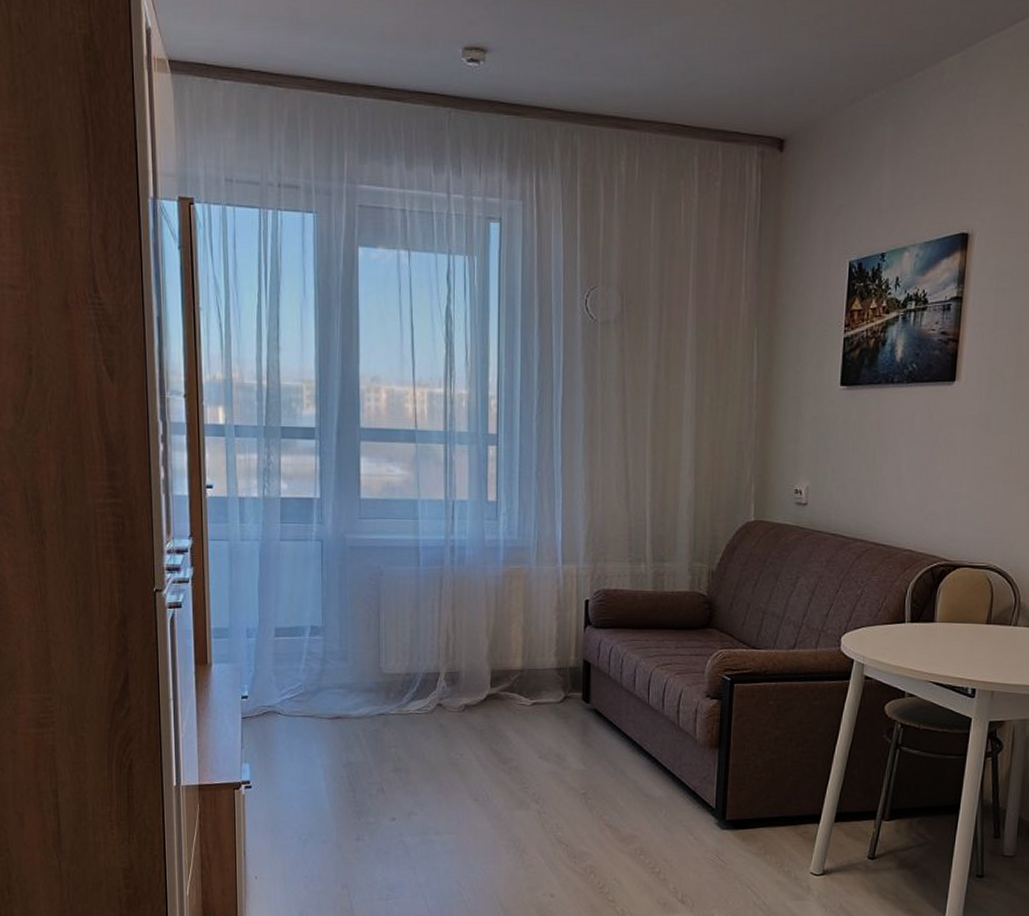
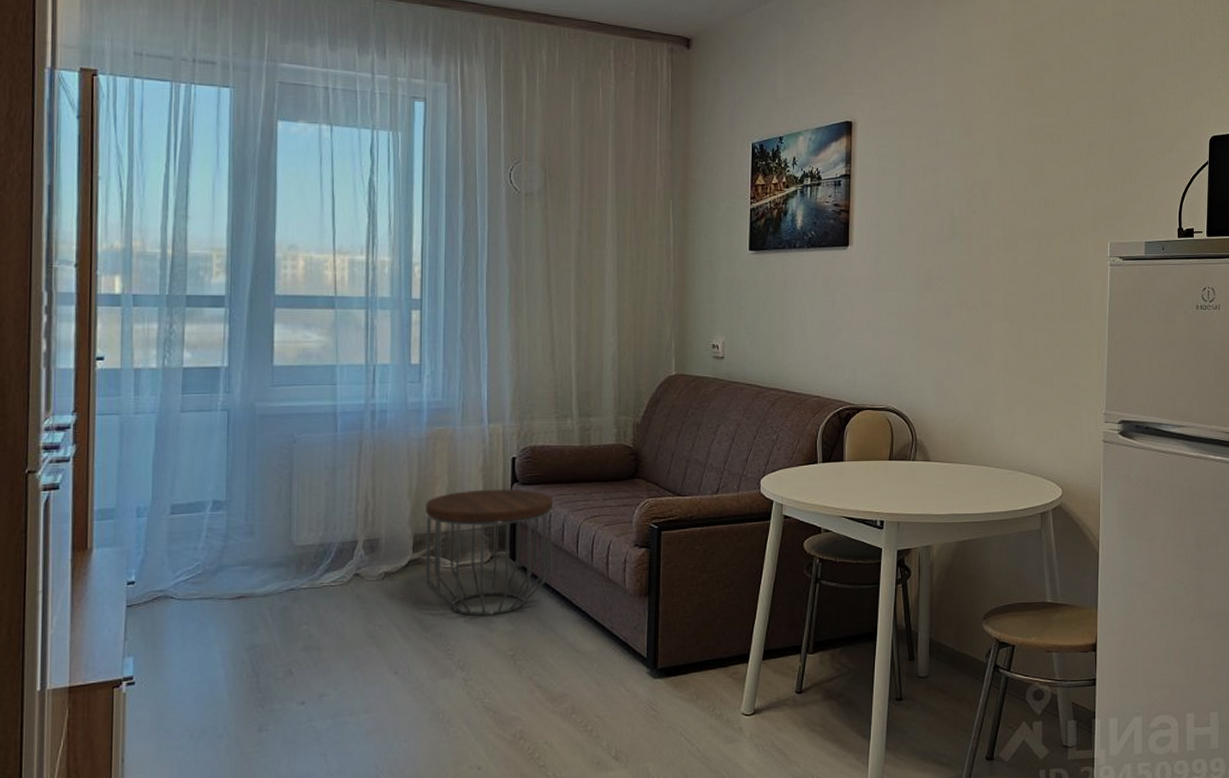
side table: none [502,630,625,754] -> present [425,489,553,616]

